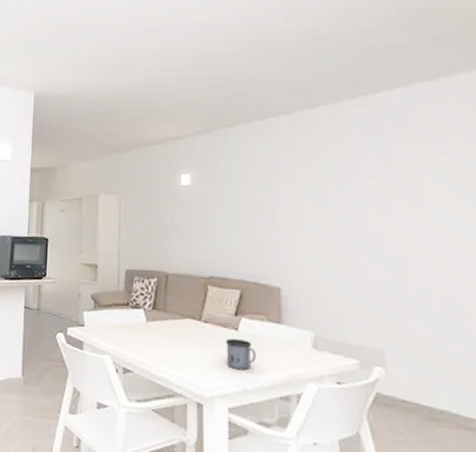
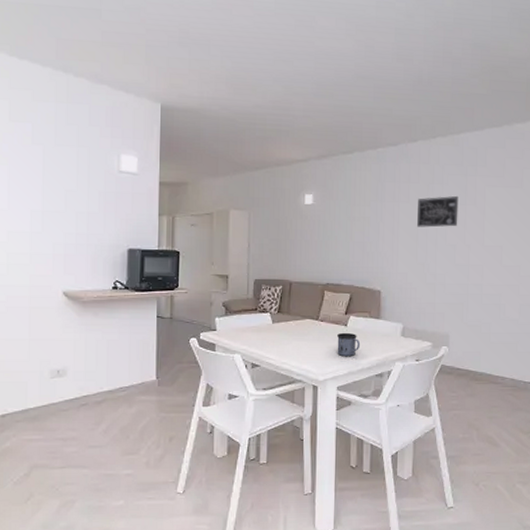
wall art: none [324,168,384,209] -> present [417,195,459,228]

